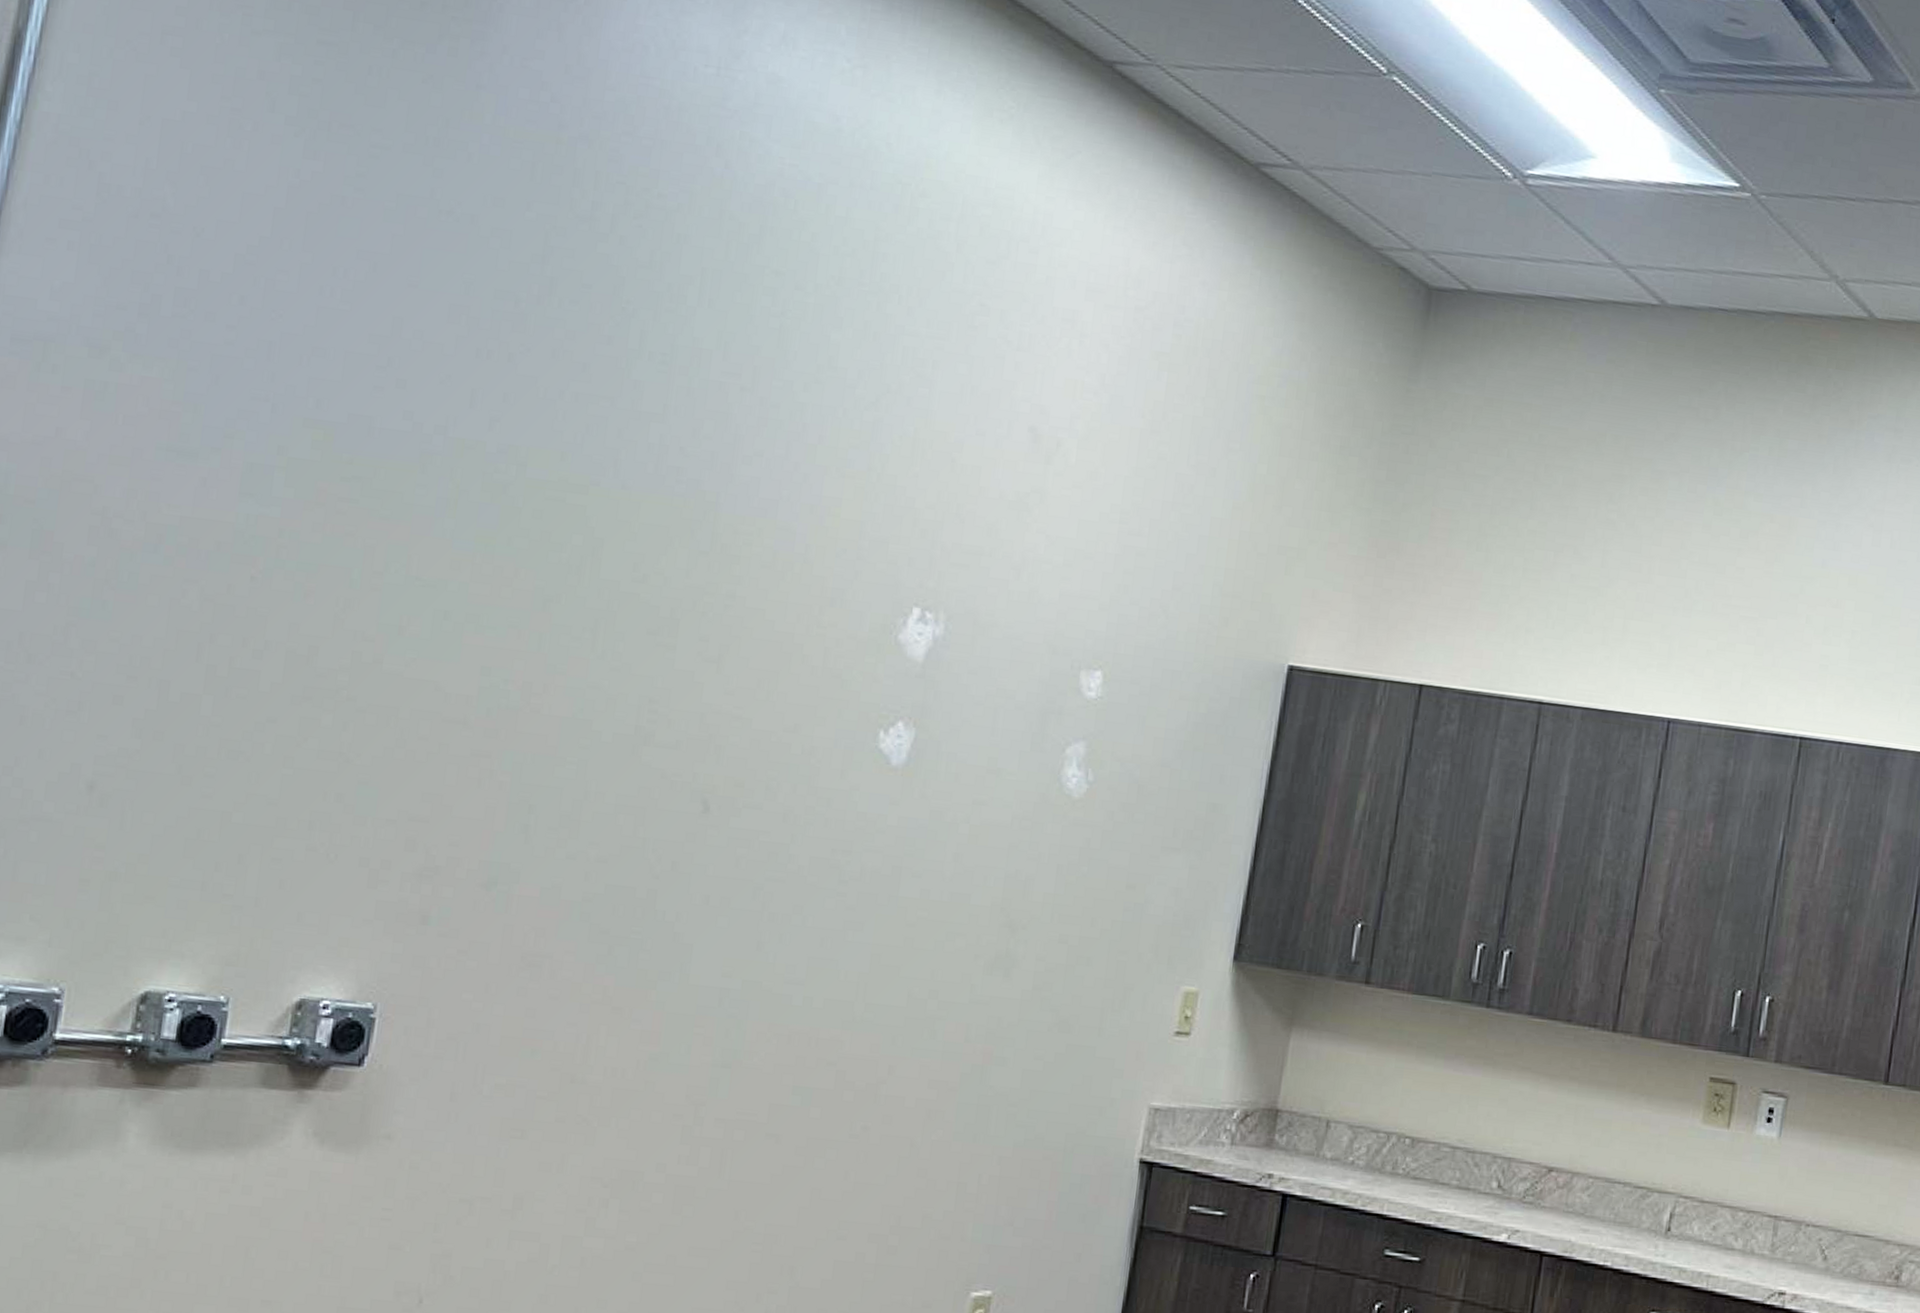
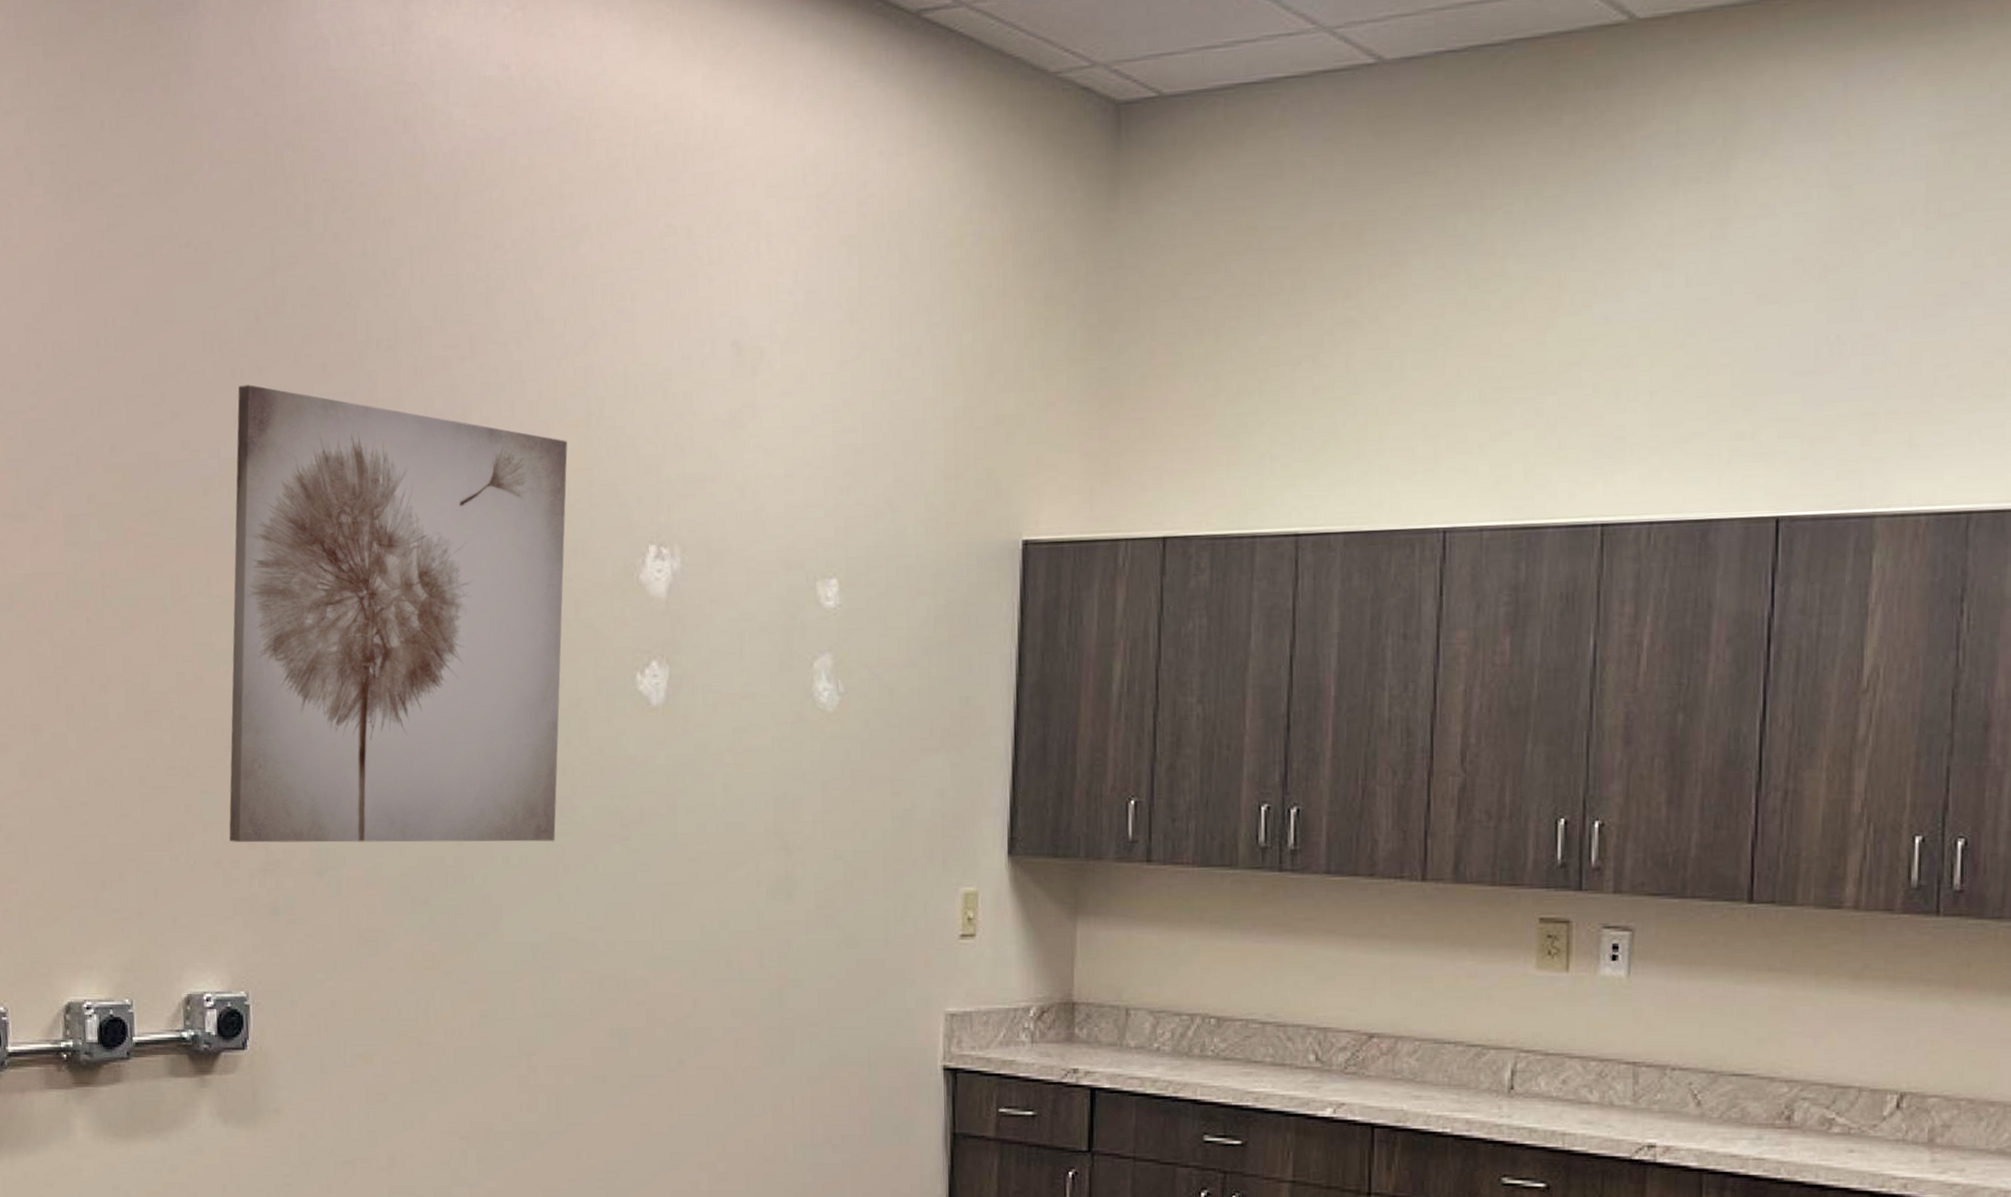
wall art: none [383,367,842,887] -> present [229,385,568,843]

